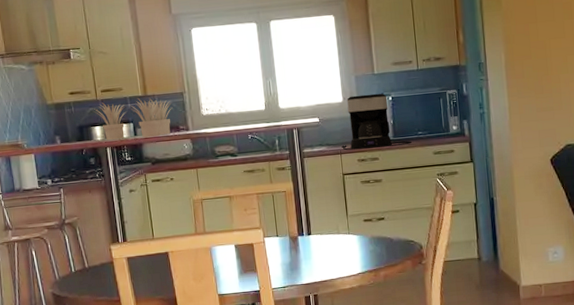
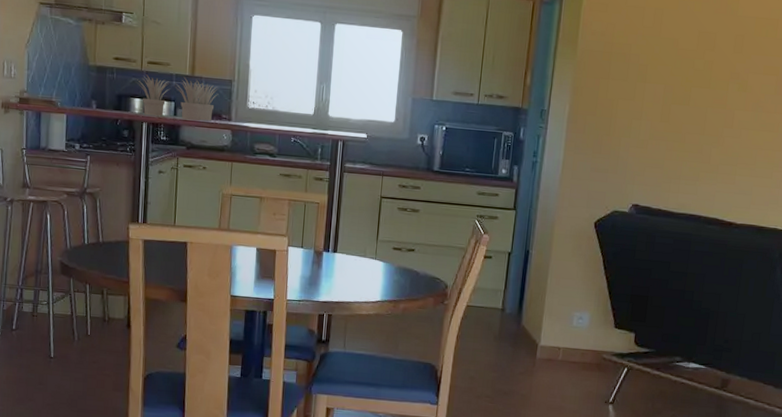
coffee maker: present [342,93,412,151] -> none [385,118,457,179]

